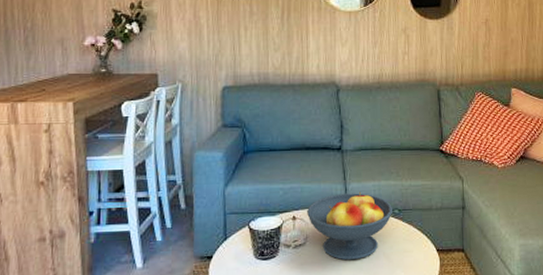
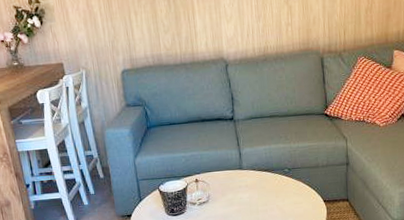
fruit bowl: present [307,191,392,261] -> none [207,155,283,213]

